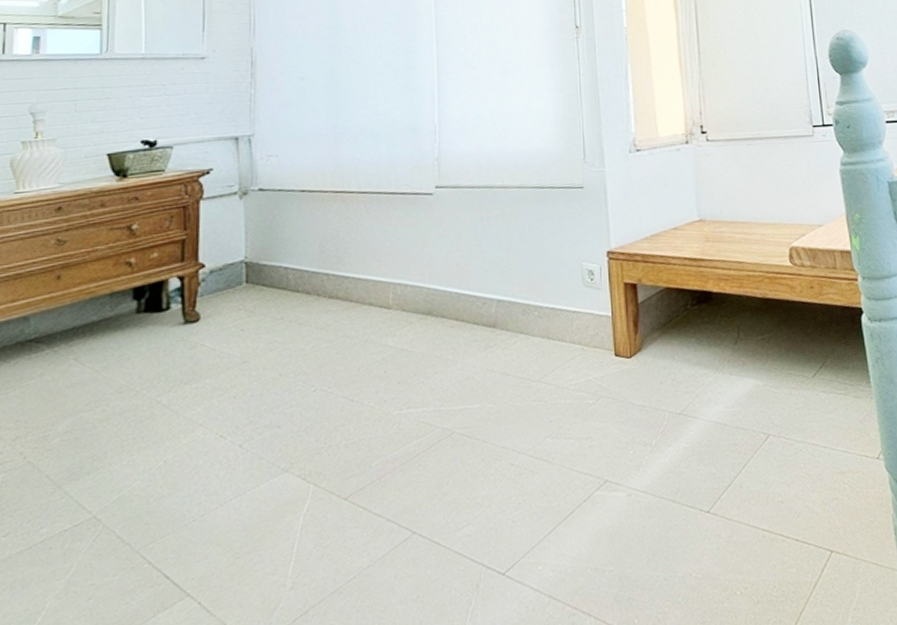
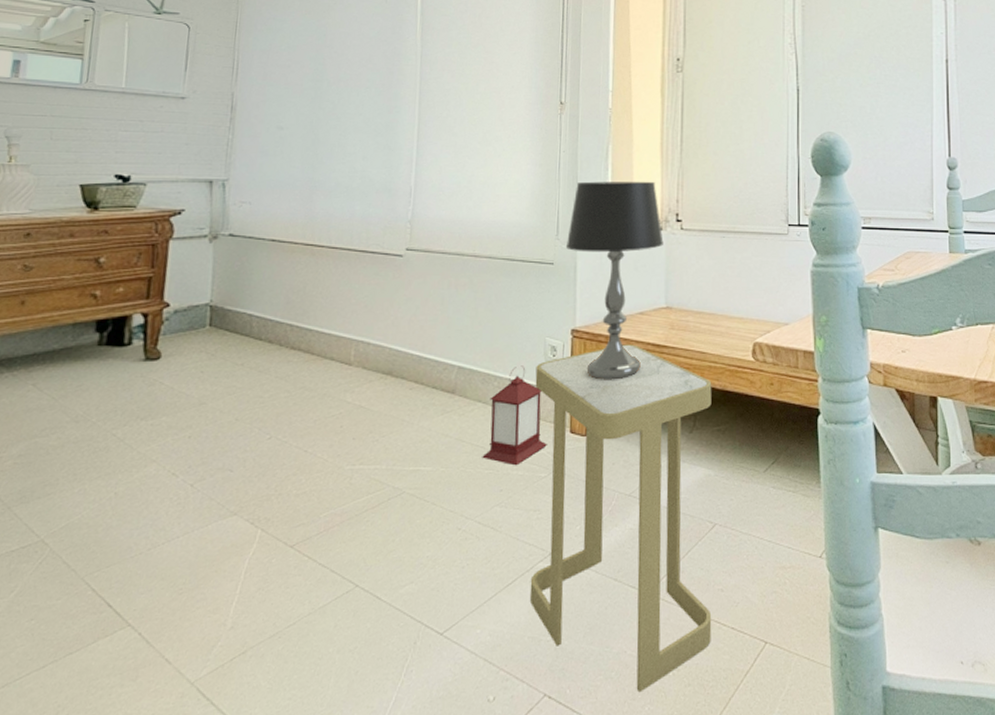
lantern: none [529,292,593,395] -> present [482,365,547,466]
side table: none [575,260,776,616] -> present [529,344,712,693]
table lamp: none [593,95,691,300] -> present [565,181,663,380]

